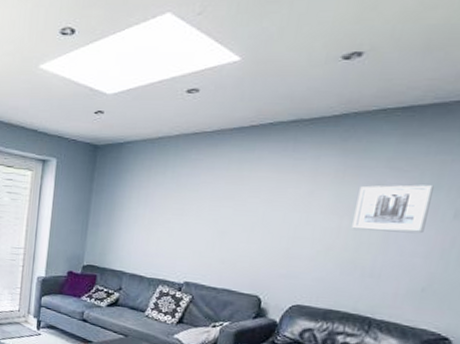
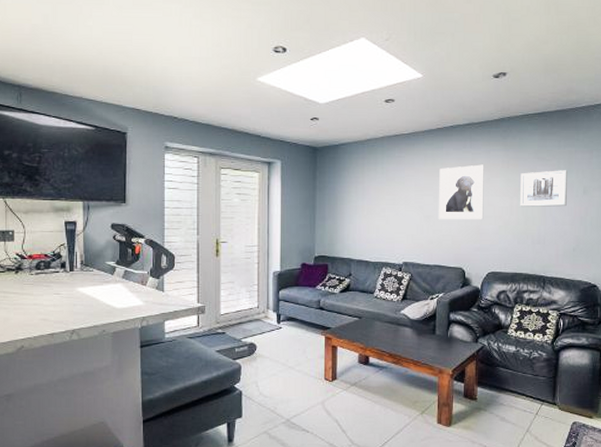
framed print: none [237,173,309,241] -> present [439,164,484,219]

